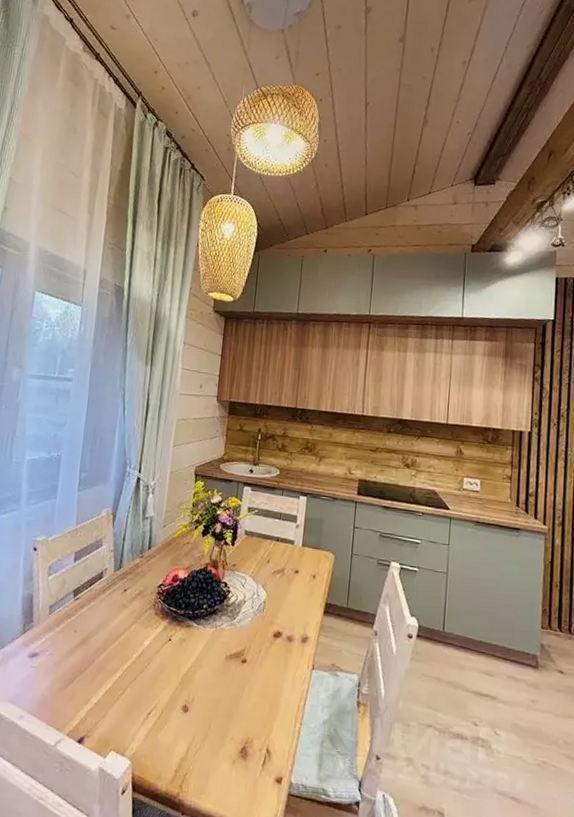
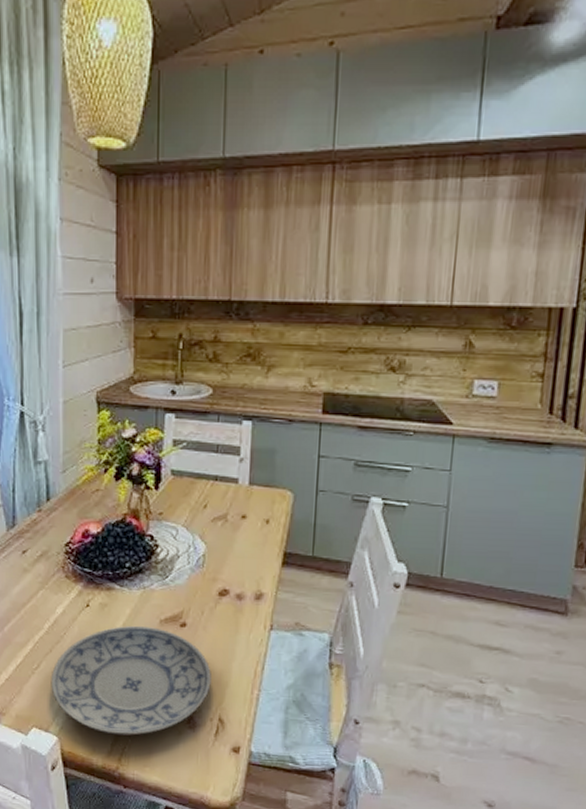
plate: none [131,659,263,763] -> present [50,625,211,736]

